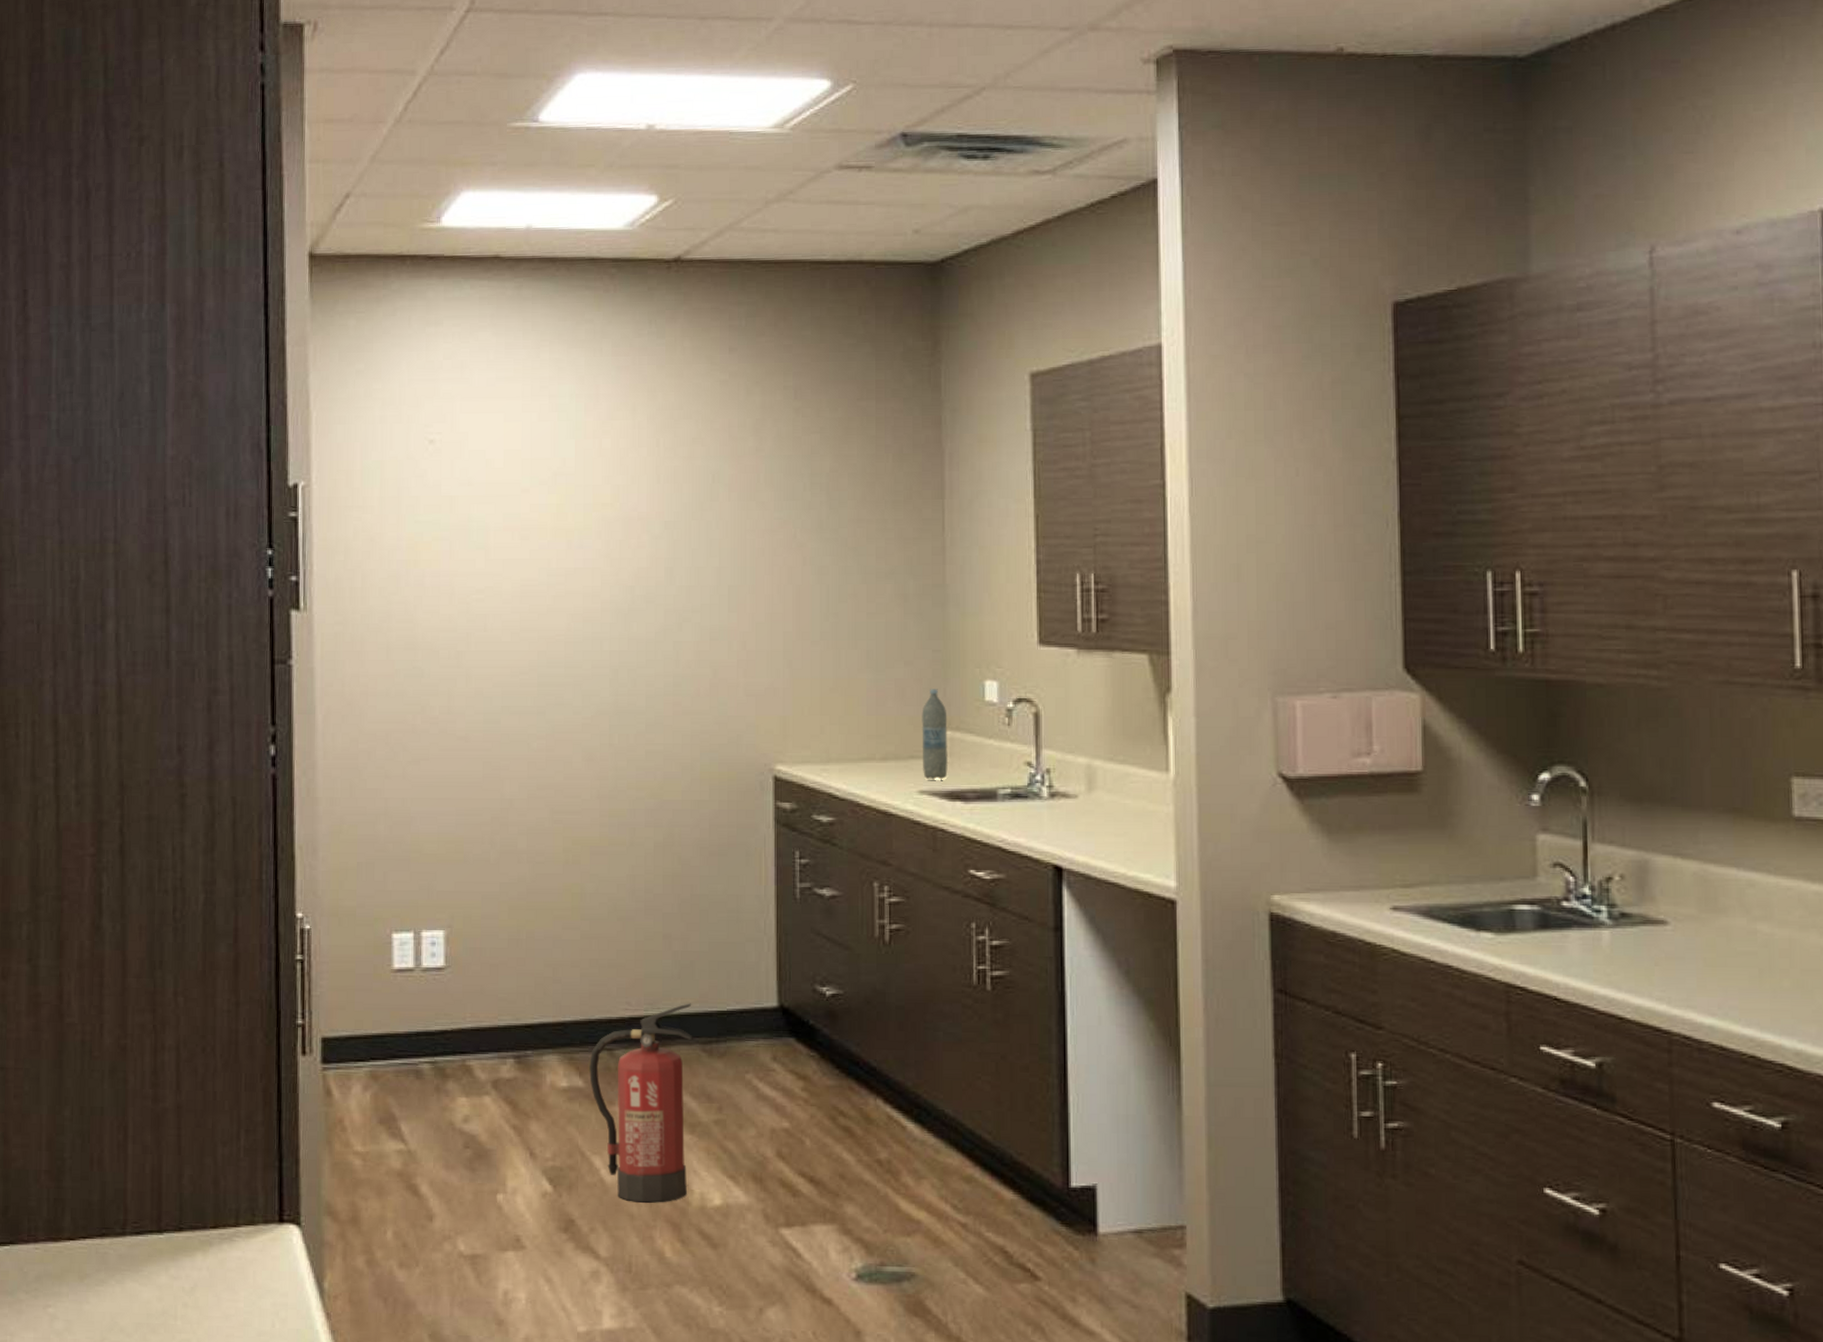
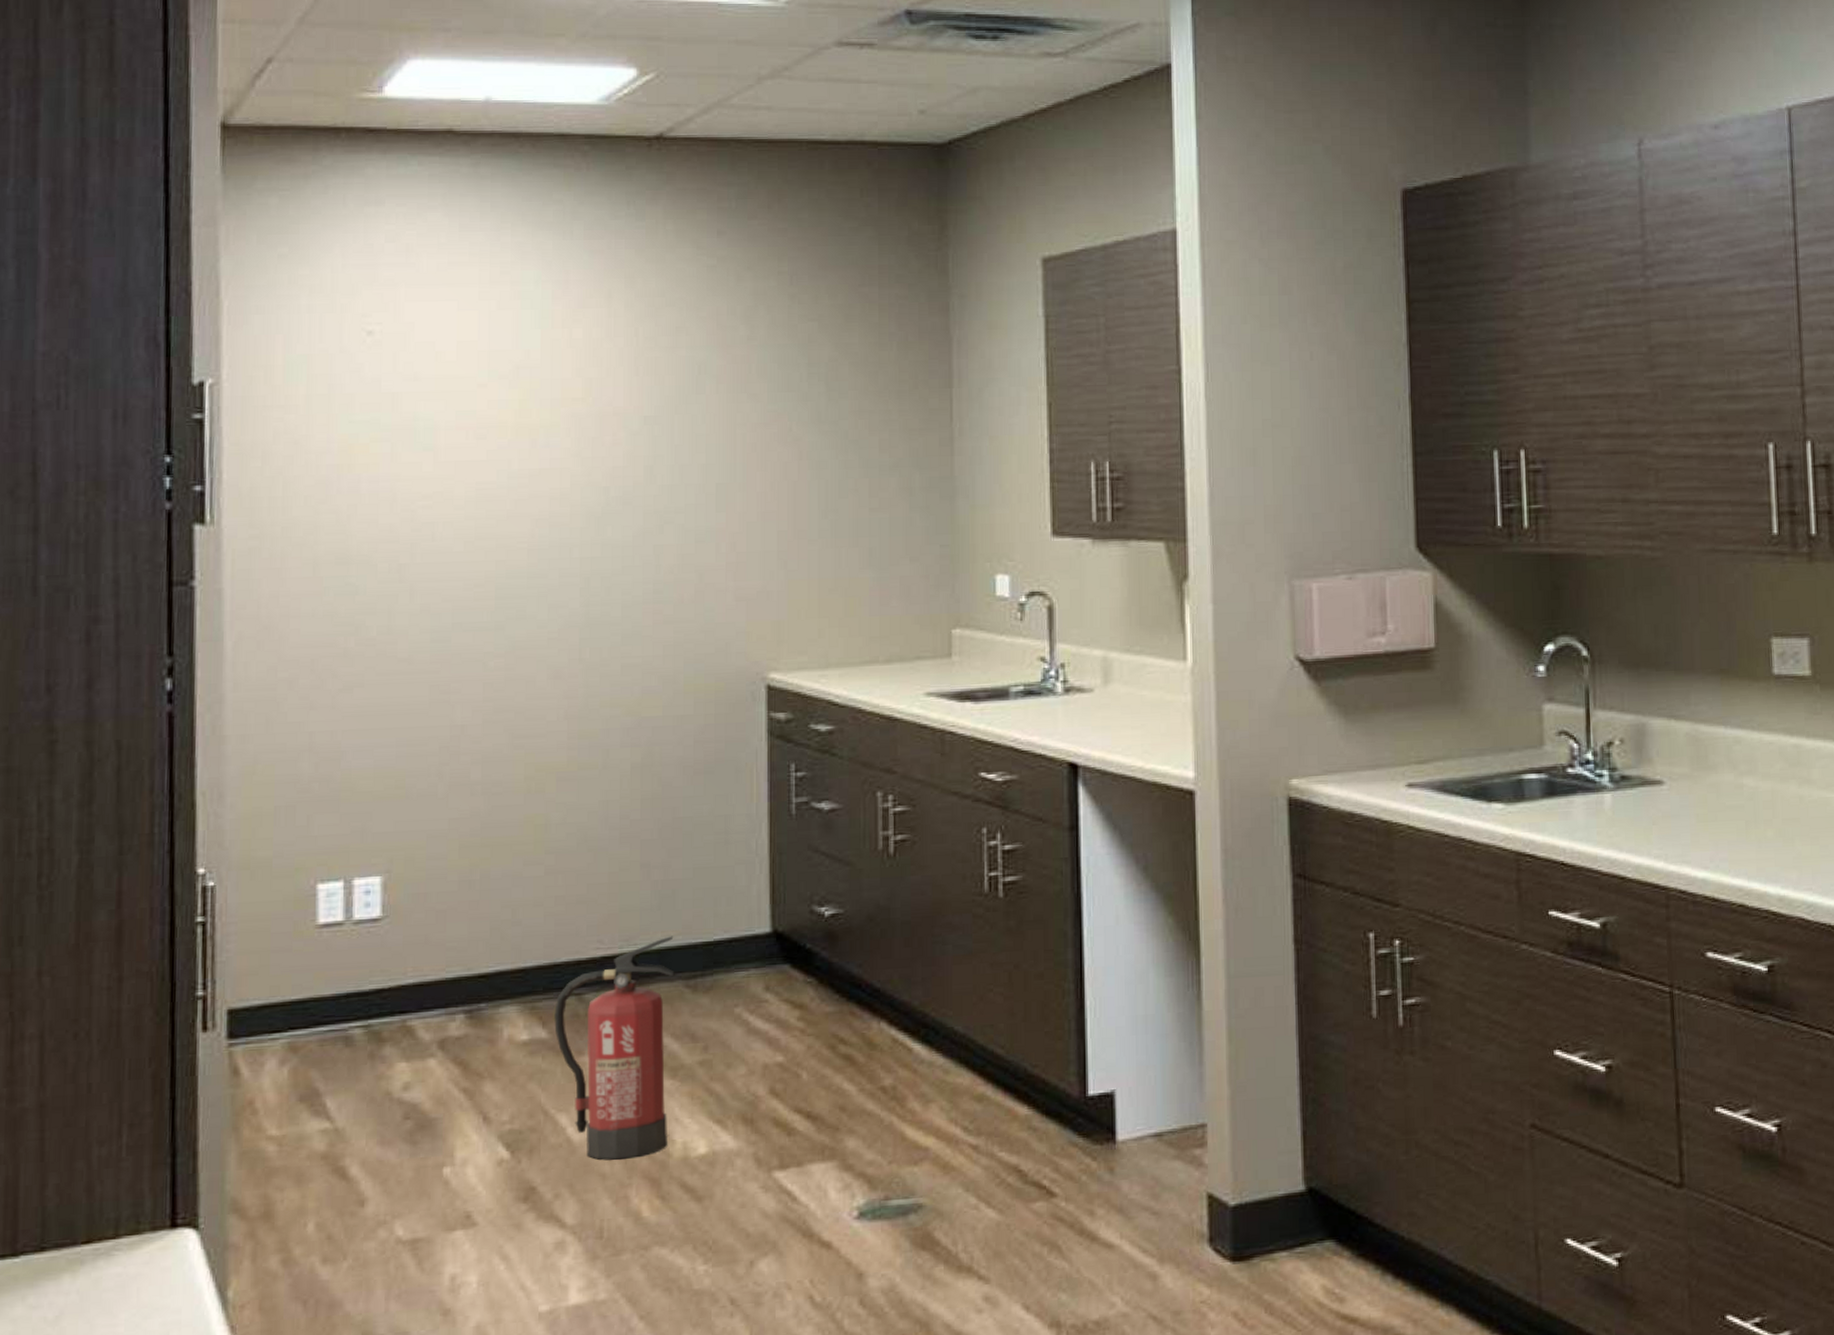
water bottle: present [922,689,948,780] -> none [928,585,957,681]

